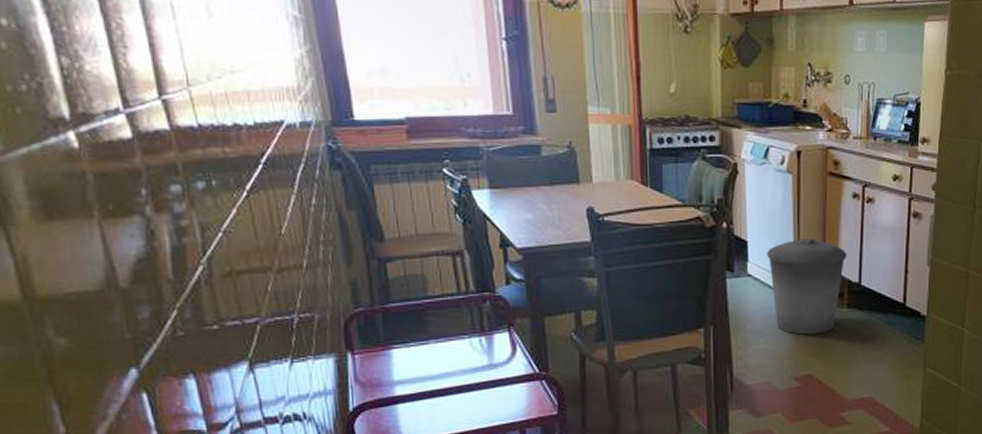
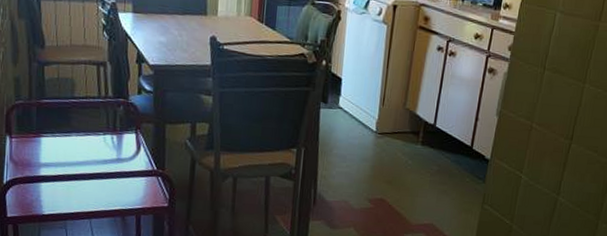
trash can: present [767,239,847,335] -> none [357,81,427,165]

